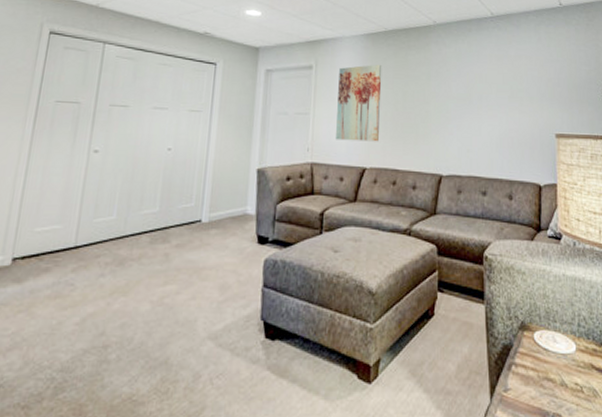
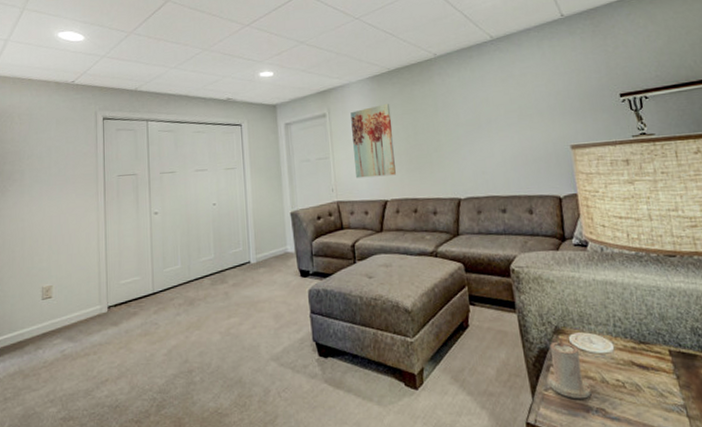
candle: none [508,335,550,403] -> present [548,338,591,399]

